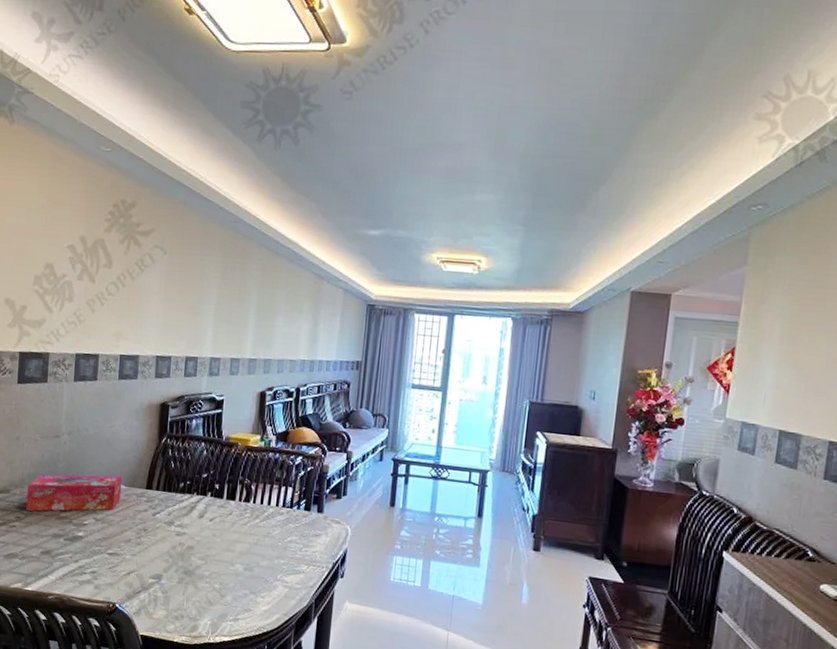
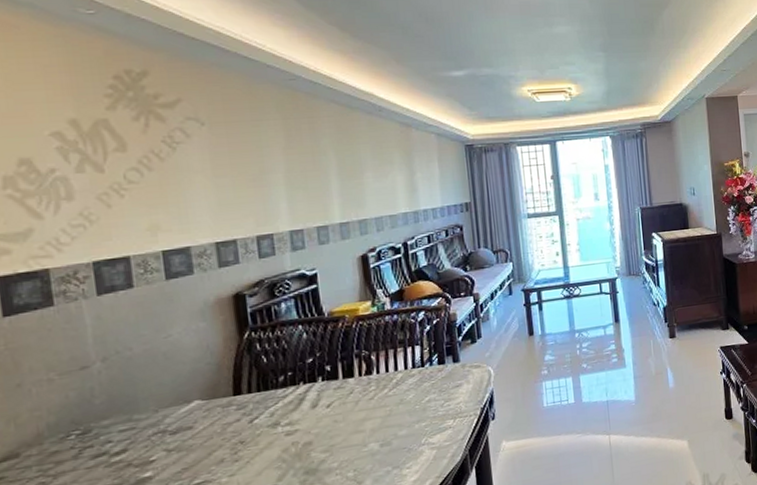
tissue box: present [26,474,123,512] -> none [48,390,200,472]

